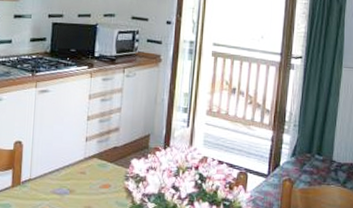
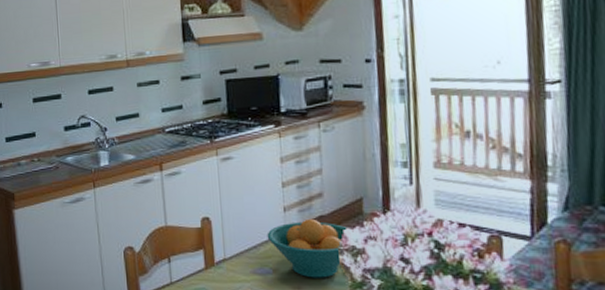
fruit bowl: none [69,148,135,200] -> present [267,218,347,278]

